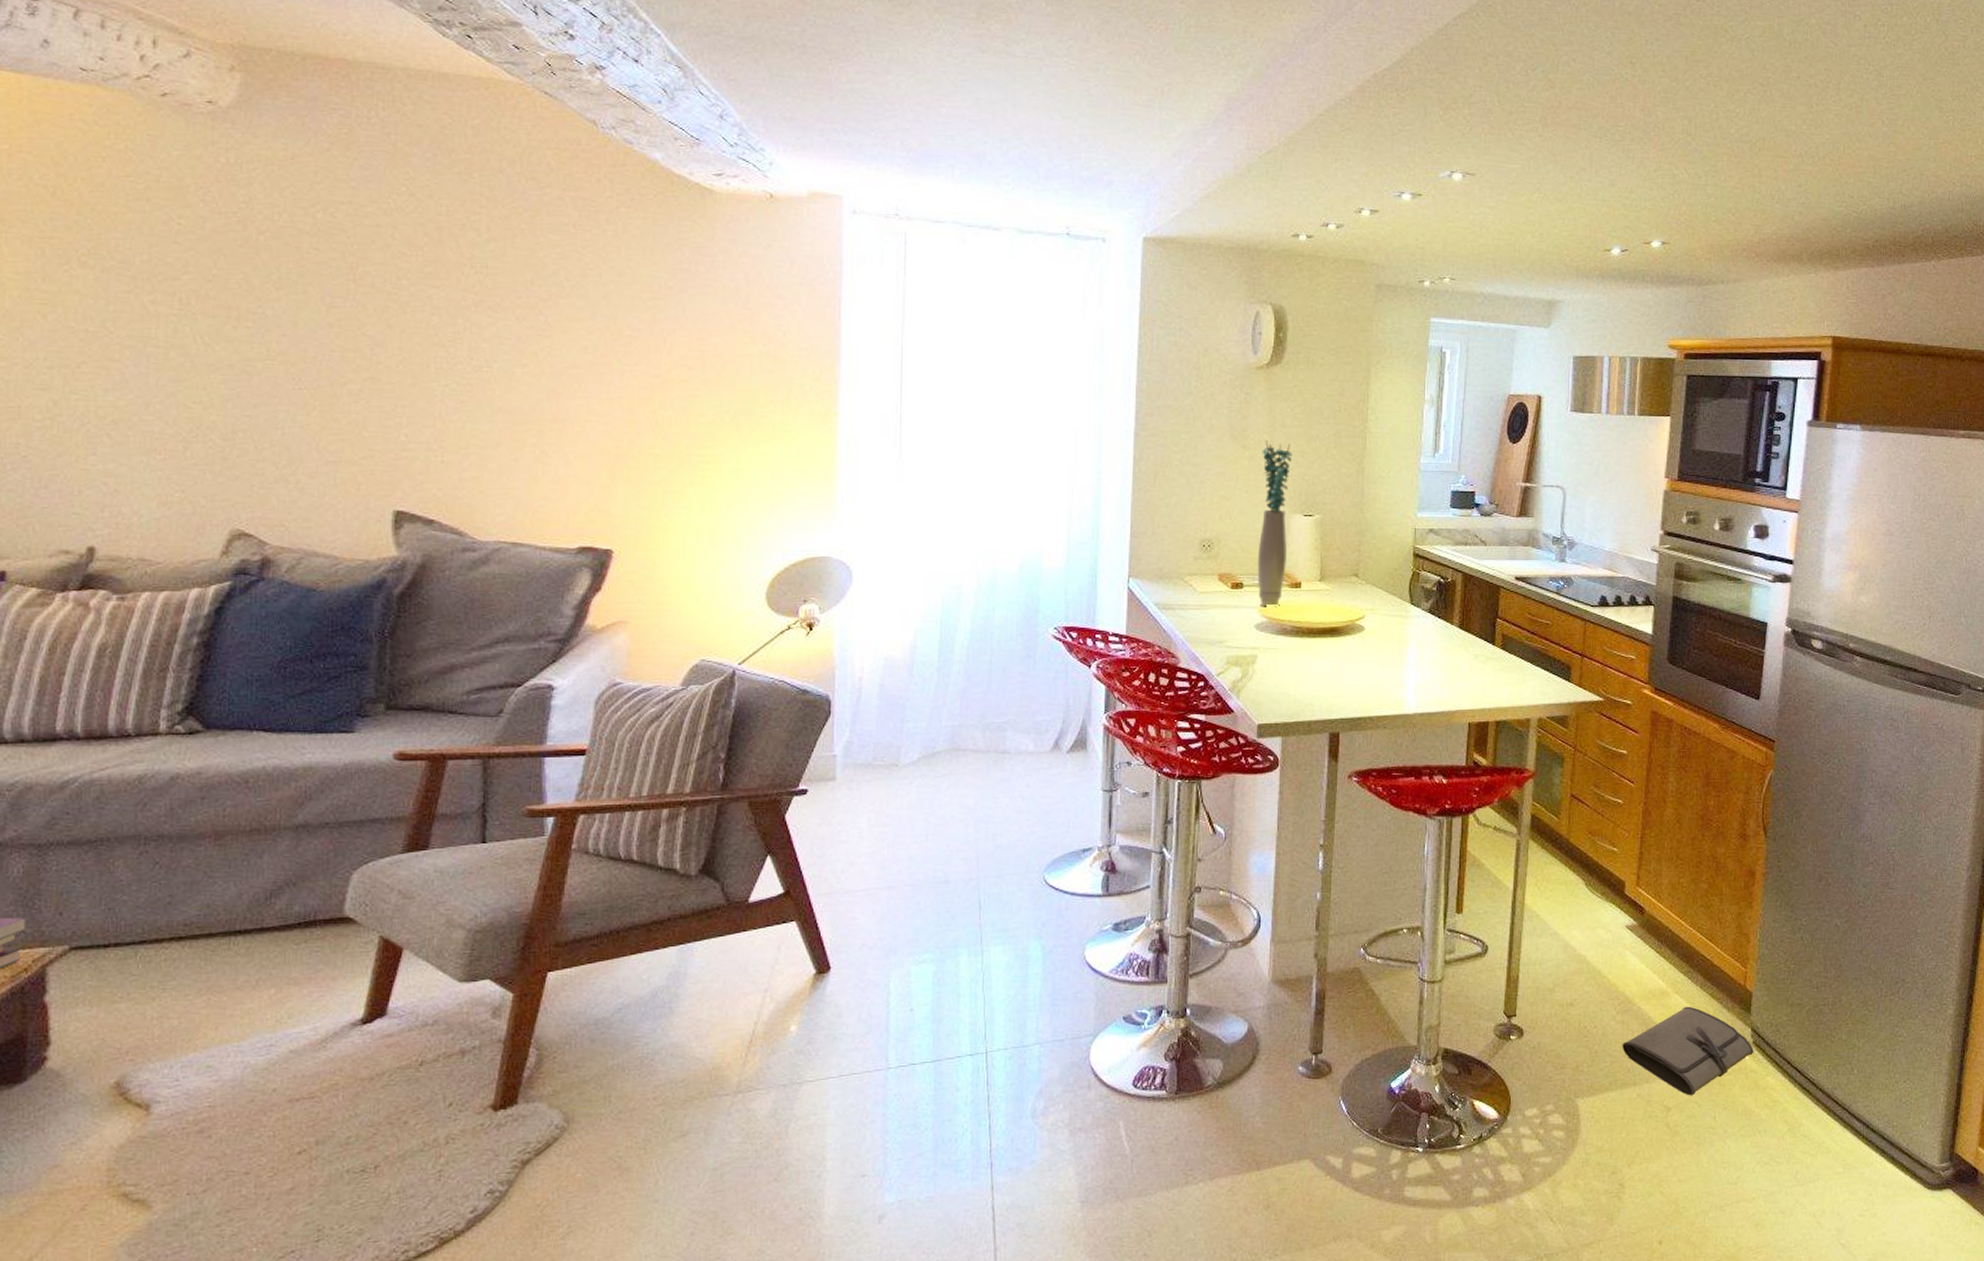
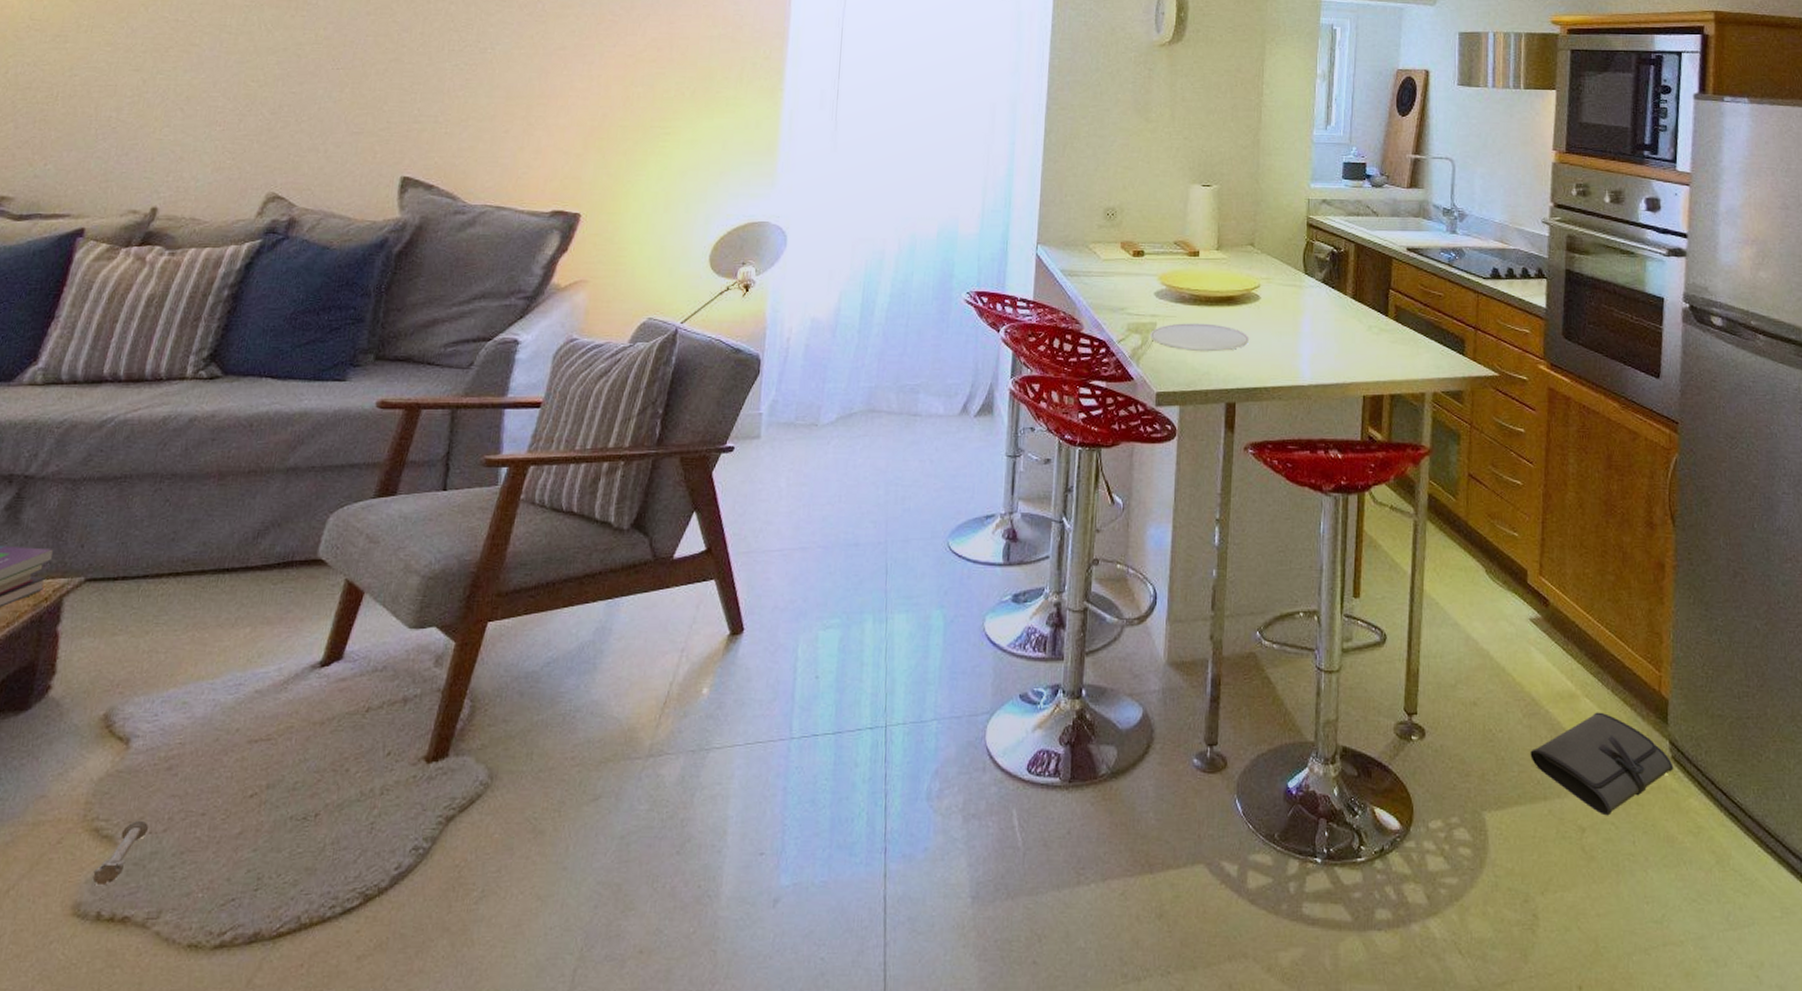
dog toy: none [128,1182,186,1248] -> present [92,820,149,886]
plate: none [1250,655,1354,684] -> present [1149,323,1250,352]
vase: present [1257,441,1292,607] -> none [1157,114,1192,275]

